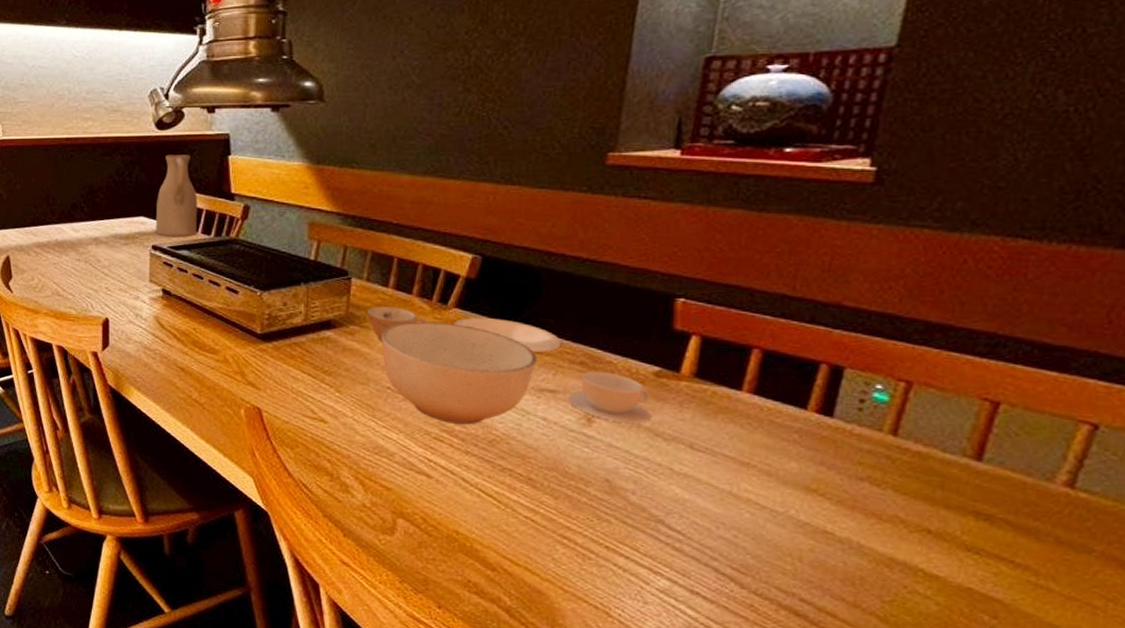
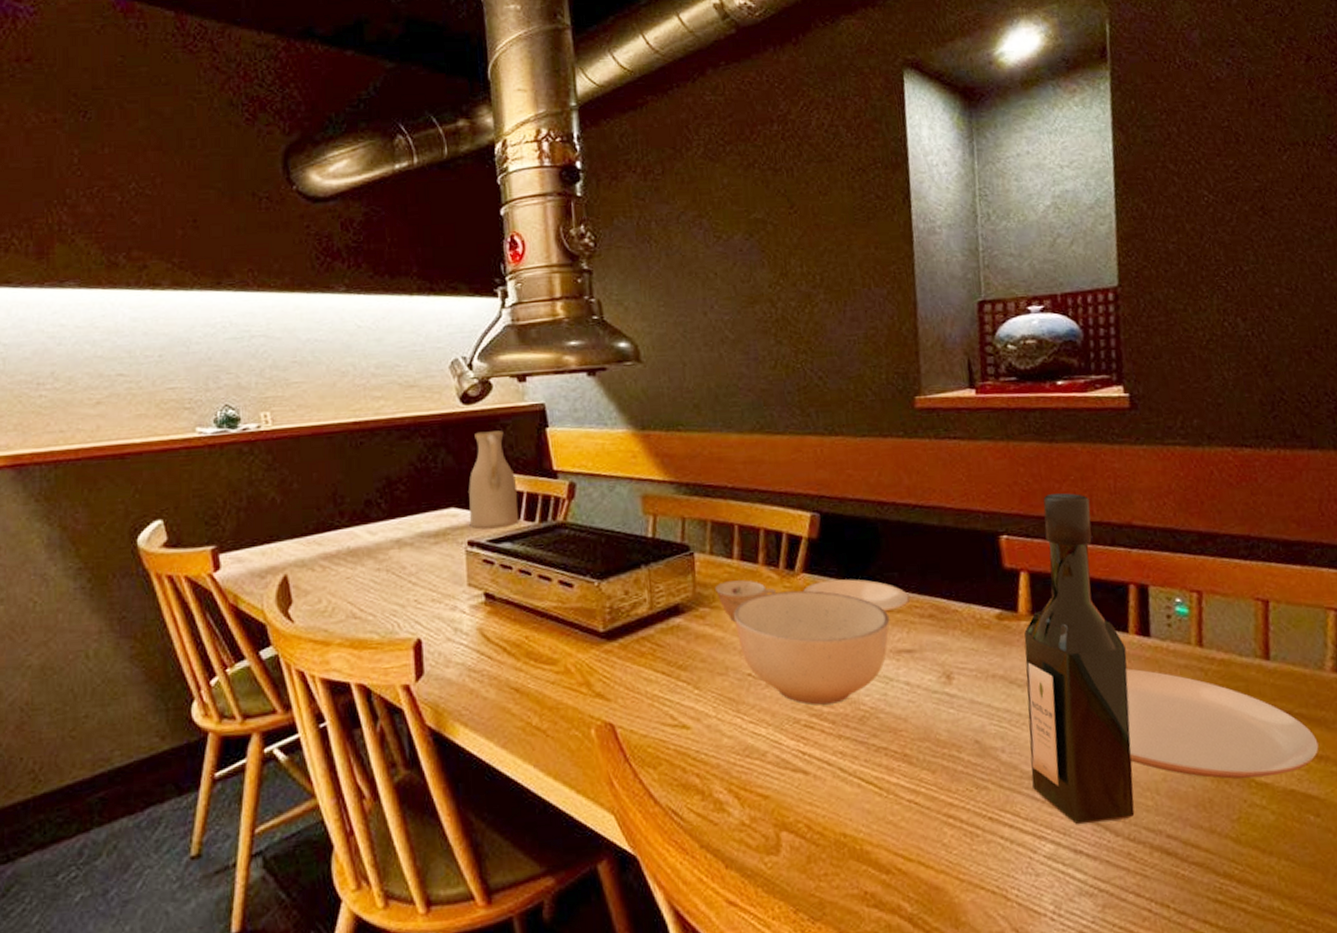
teacup: present [567,371,652,423] -> none [924,621,1003,674]
bottle: none [659,264,799,576] -> present [1024,493,1135,824]
plate: none [776,443,1020,572] -> present [1126,668,1319,779]

